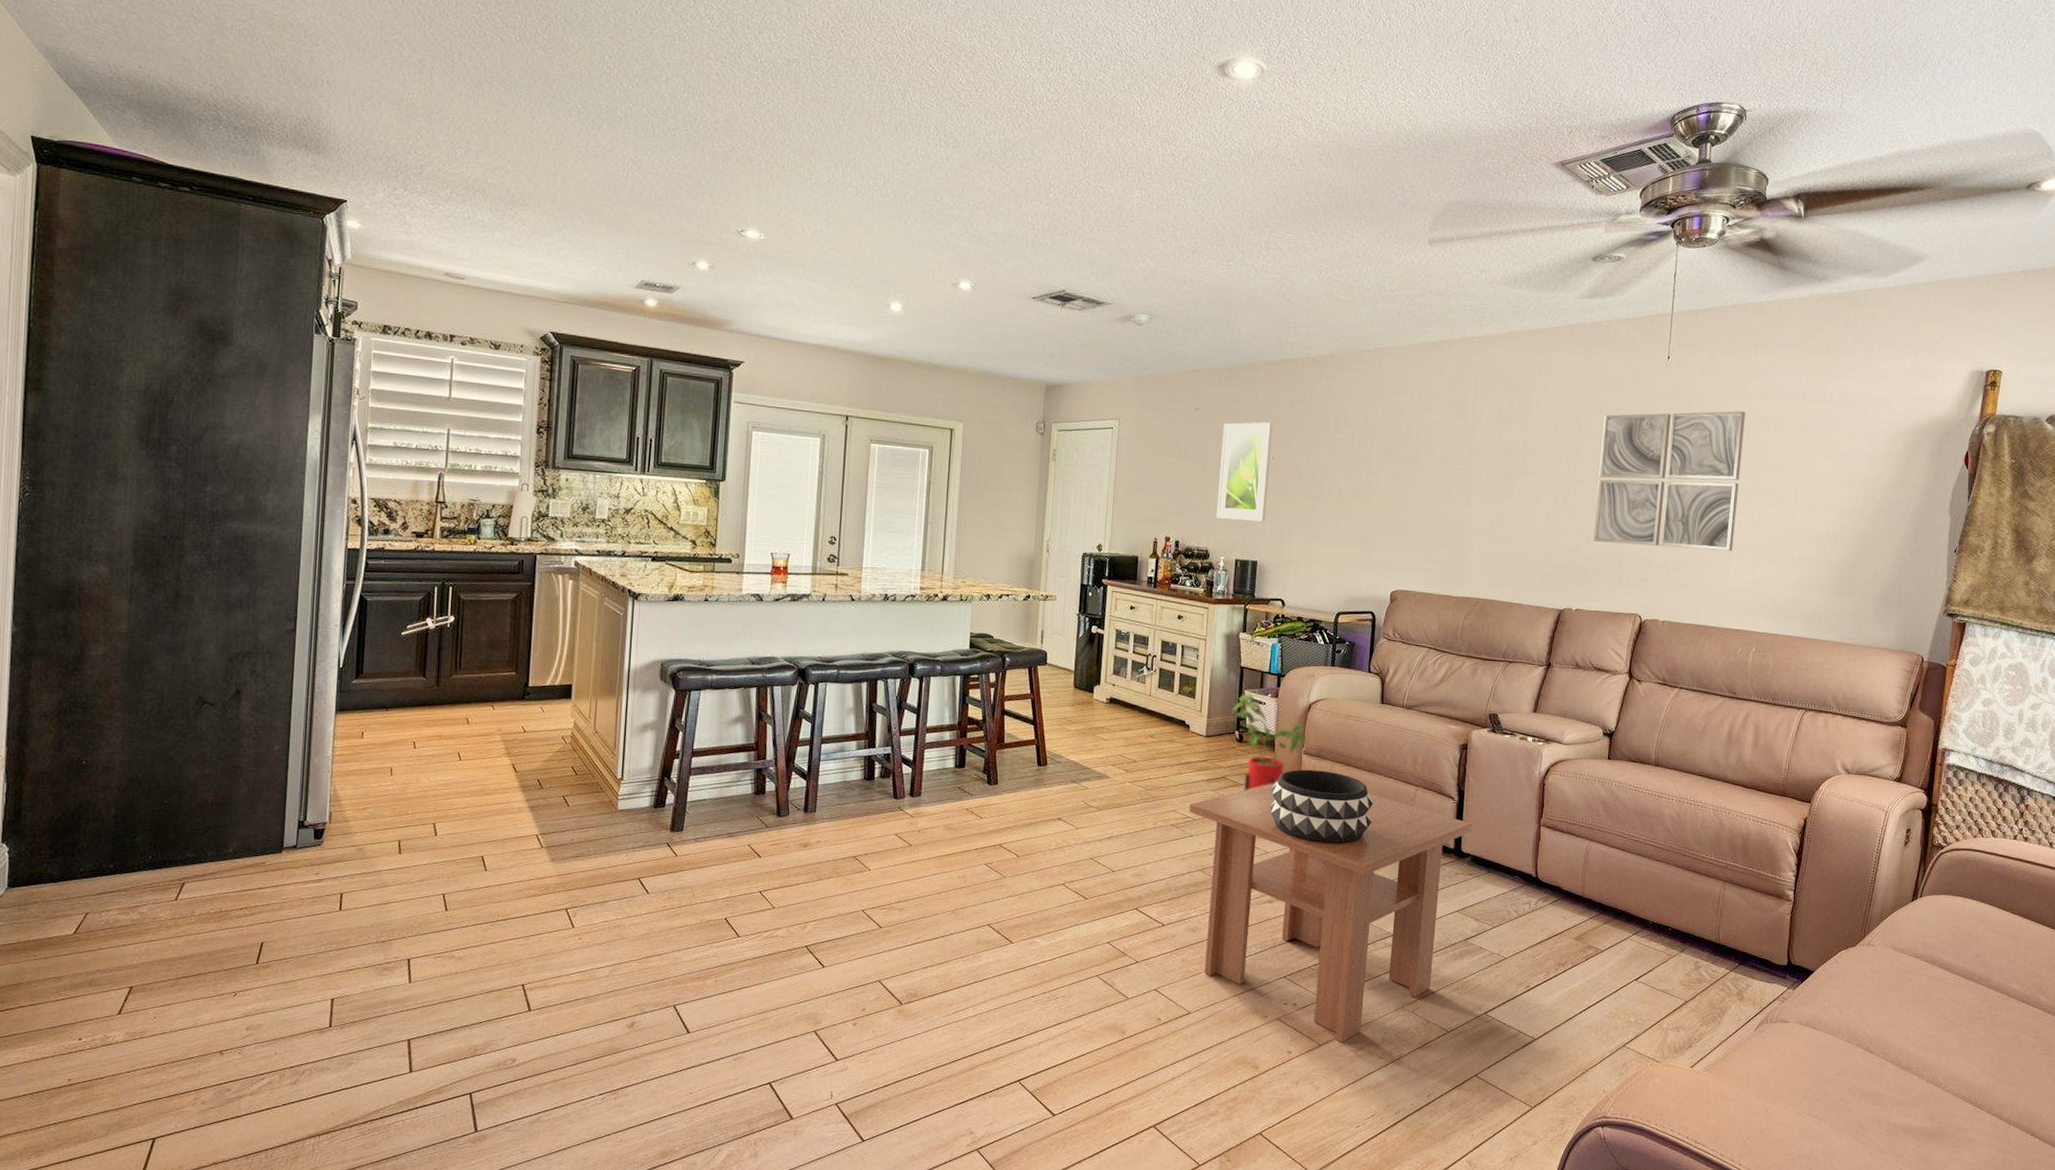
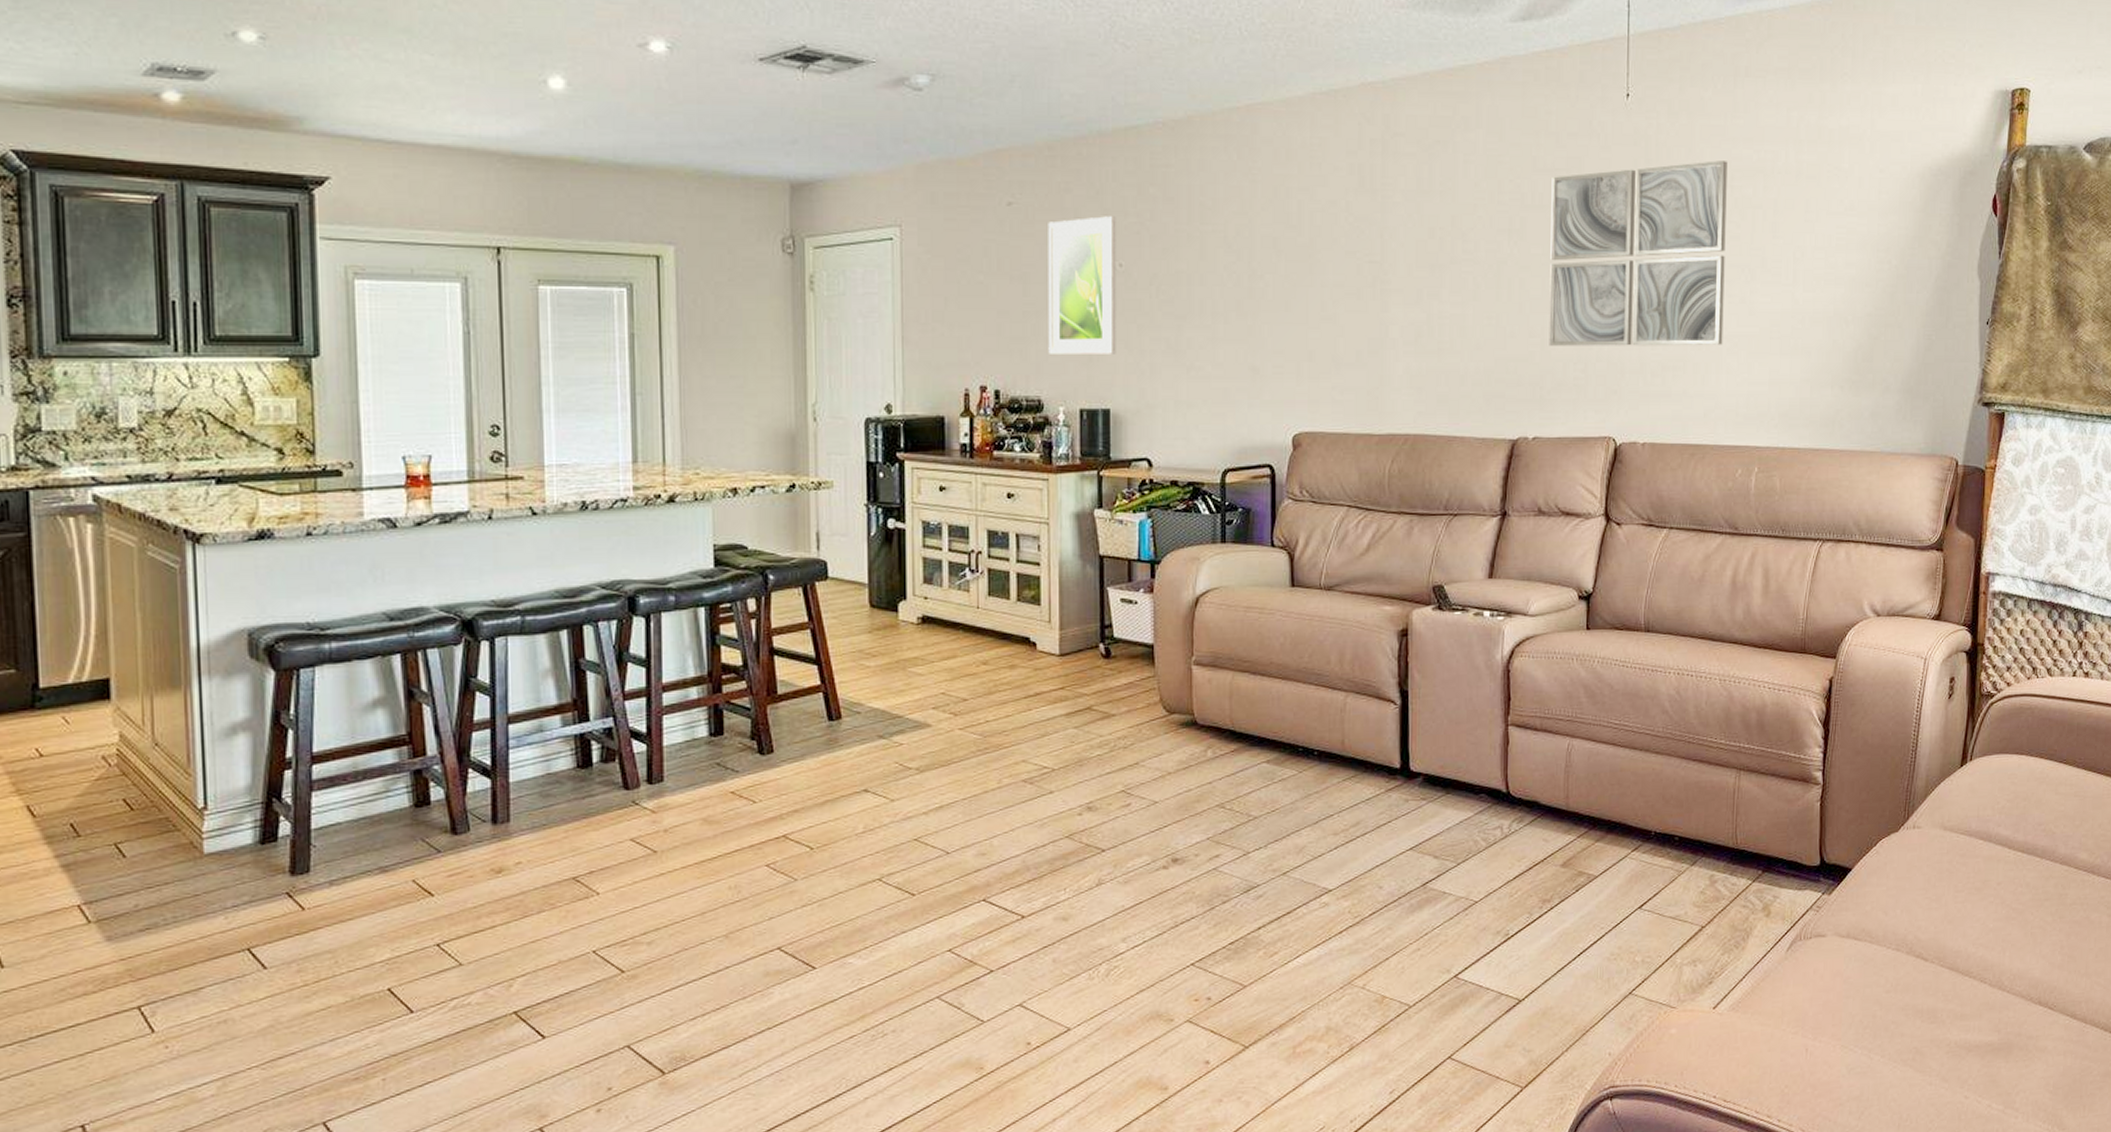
coffee table: present [1189,783,1473,1043] -> none [1045,707,1422,1041]
house plant: present [1231,692,1307,791] -> none [1092,589,1196,724]
decorative bowl: present [1269,769,1374,844] -> none [1153,684,1292,782]

